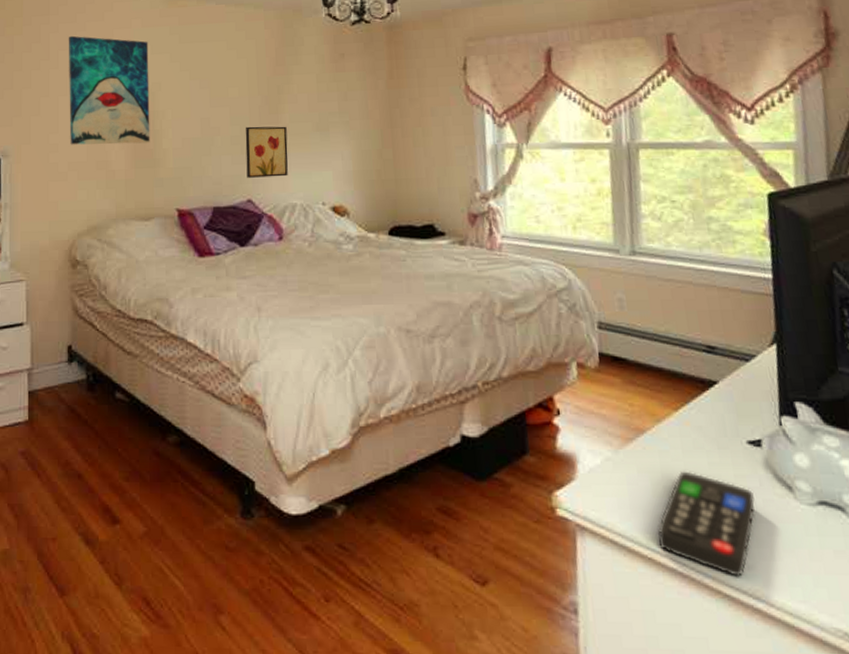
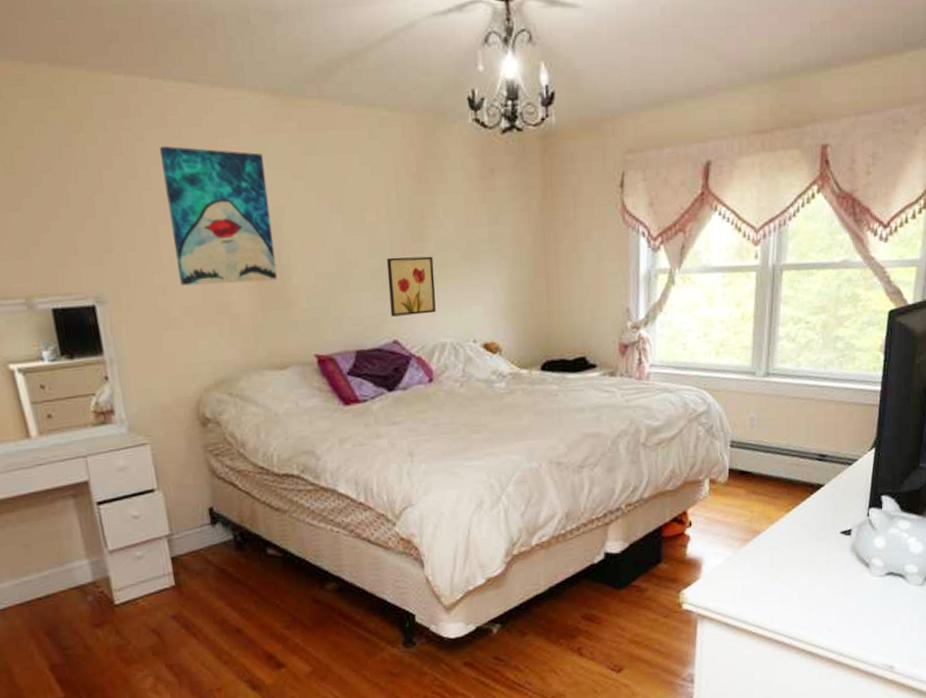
remote control: present [657,471,756,577] -> none [761,560,839,638]

